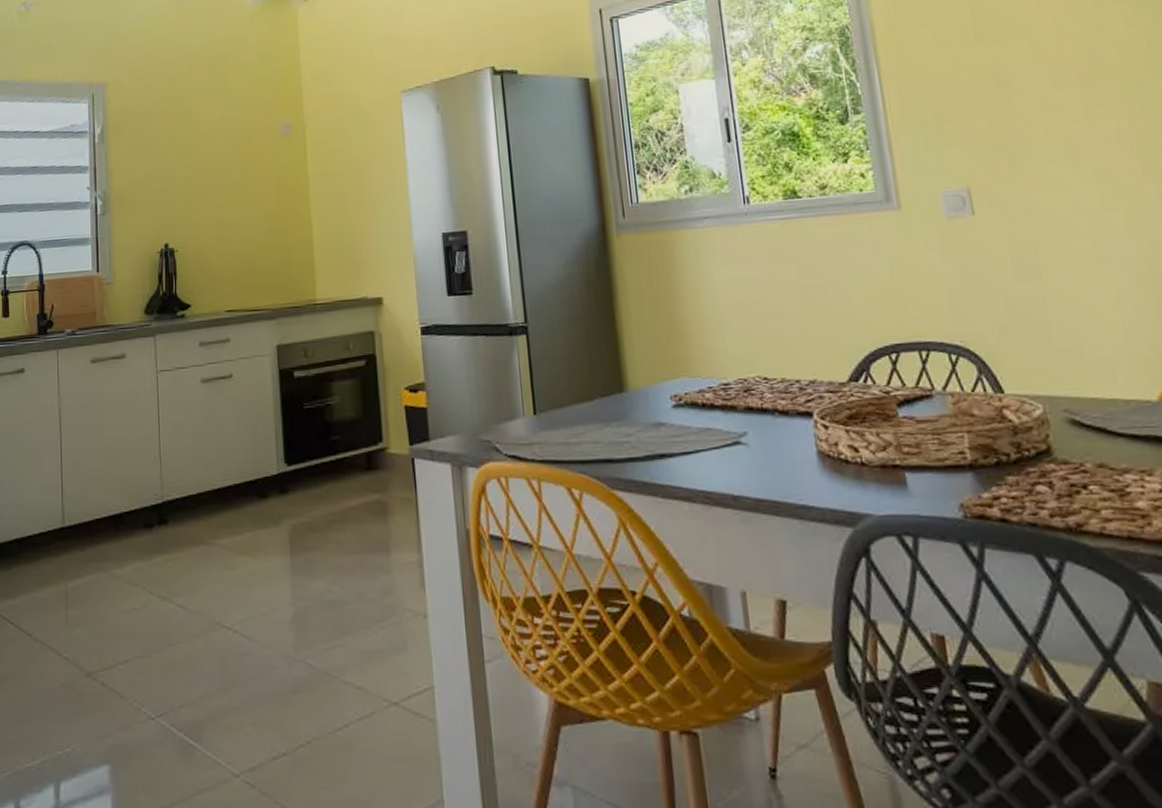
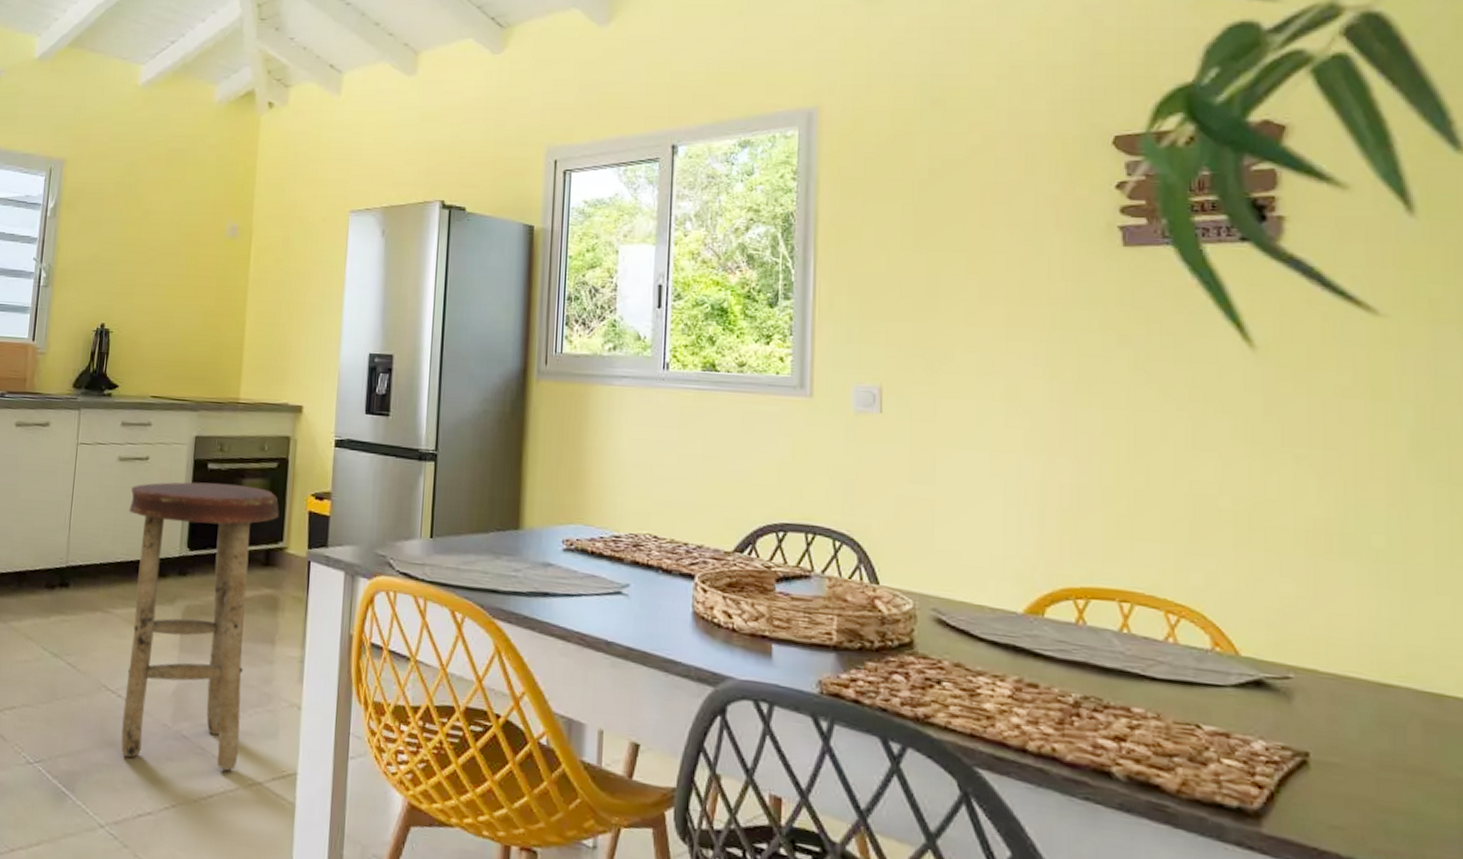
stool: none [218,389,375,697] -> present [121,482,279,770]

